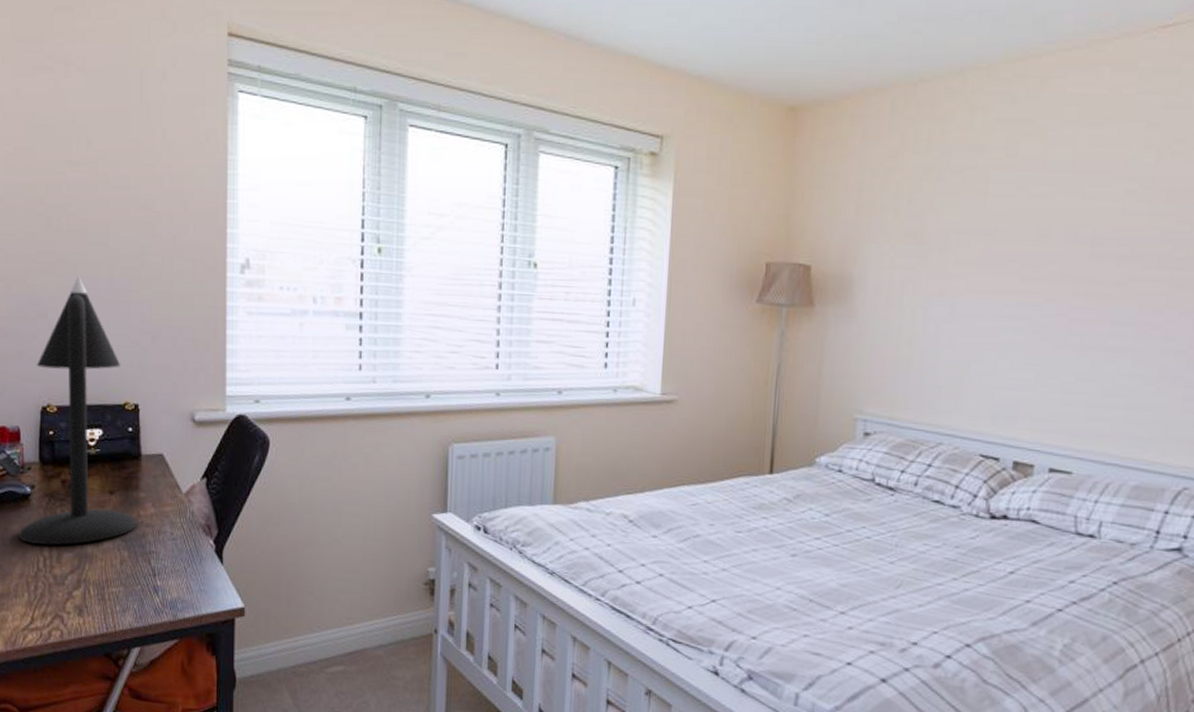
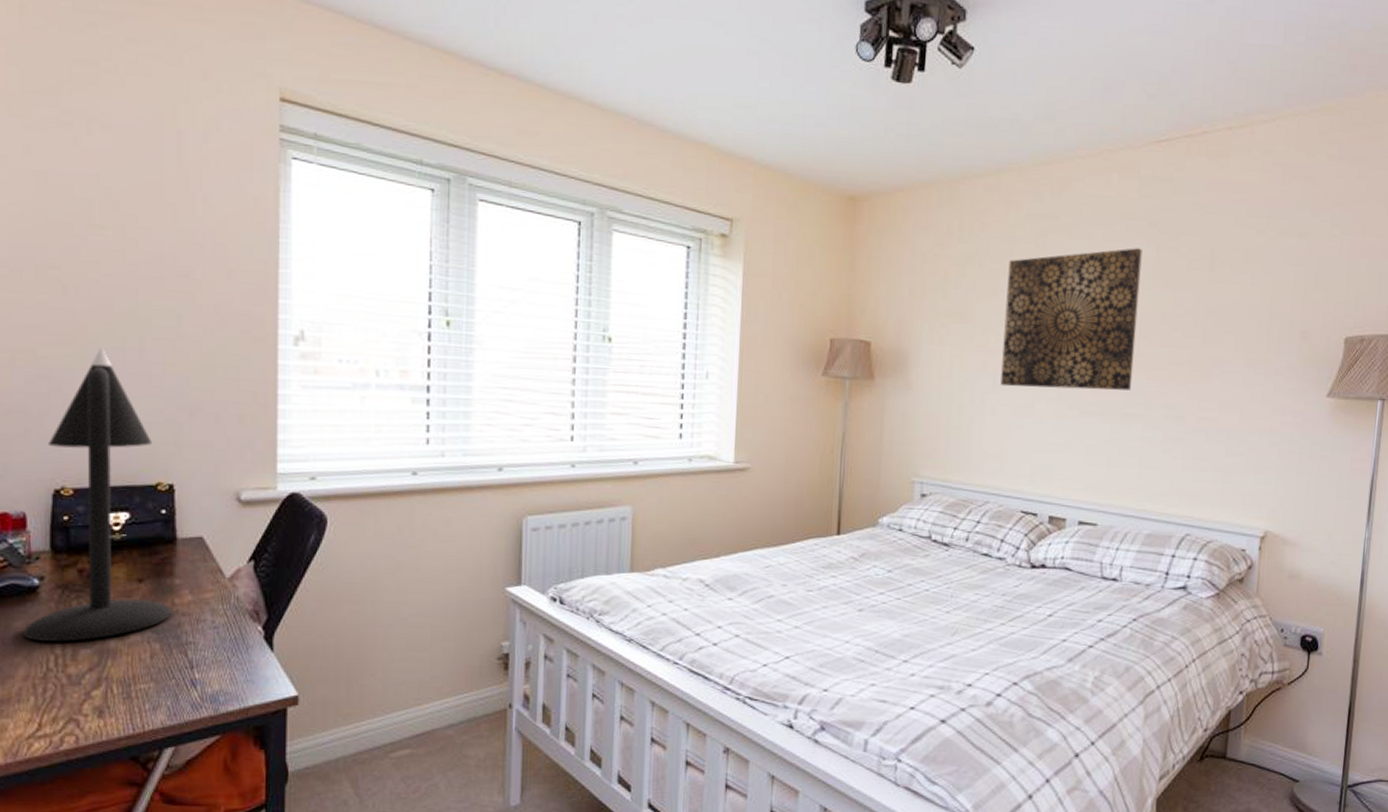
wall art: none [959,153,1139,320] -> present [1000,248,1143,391]

